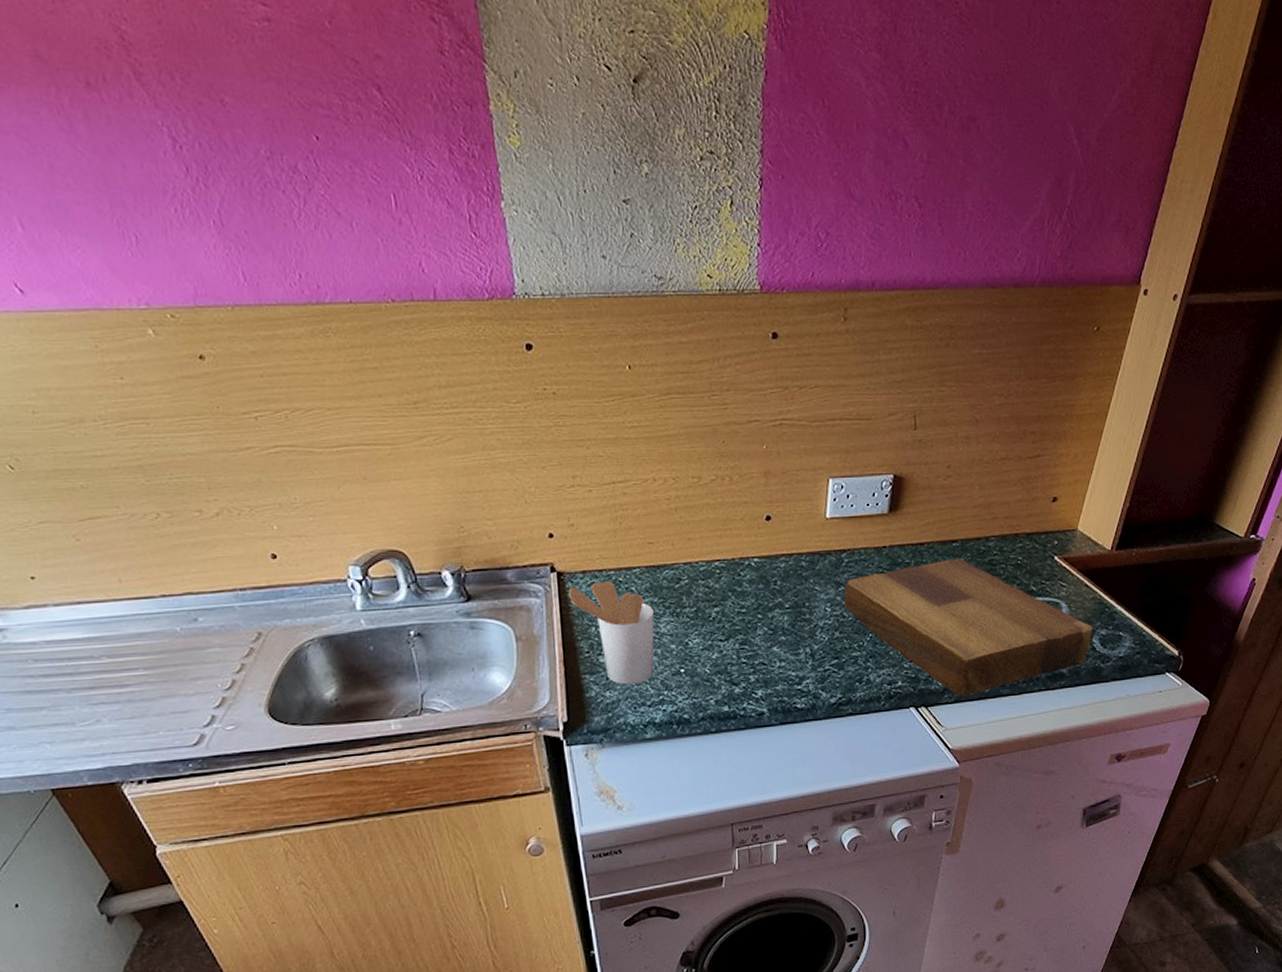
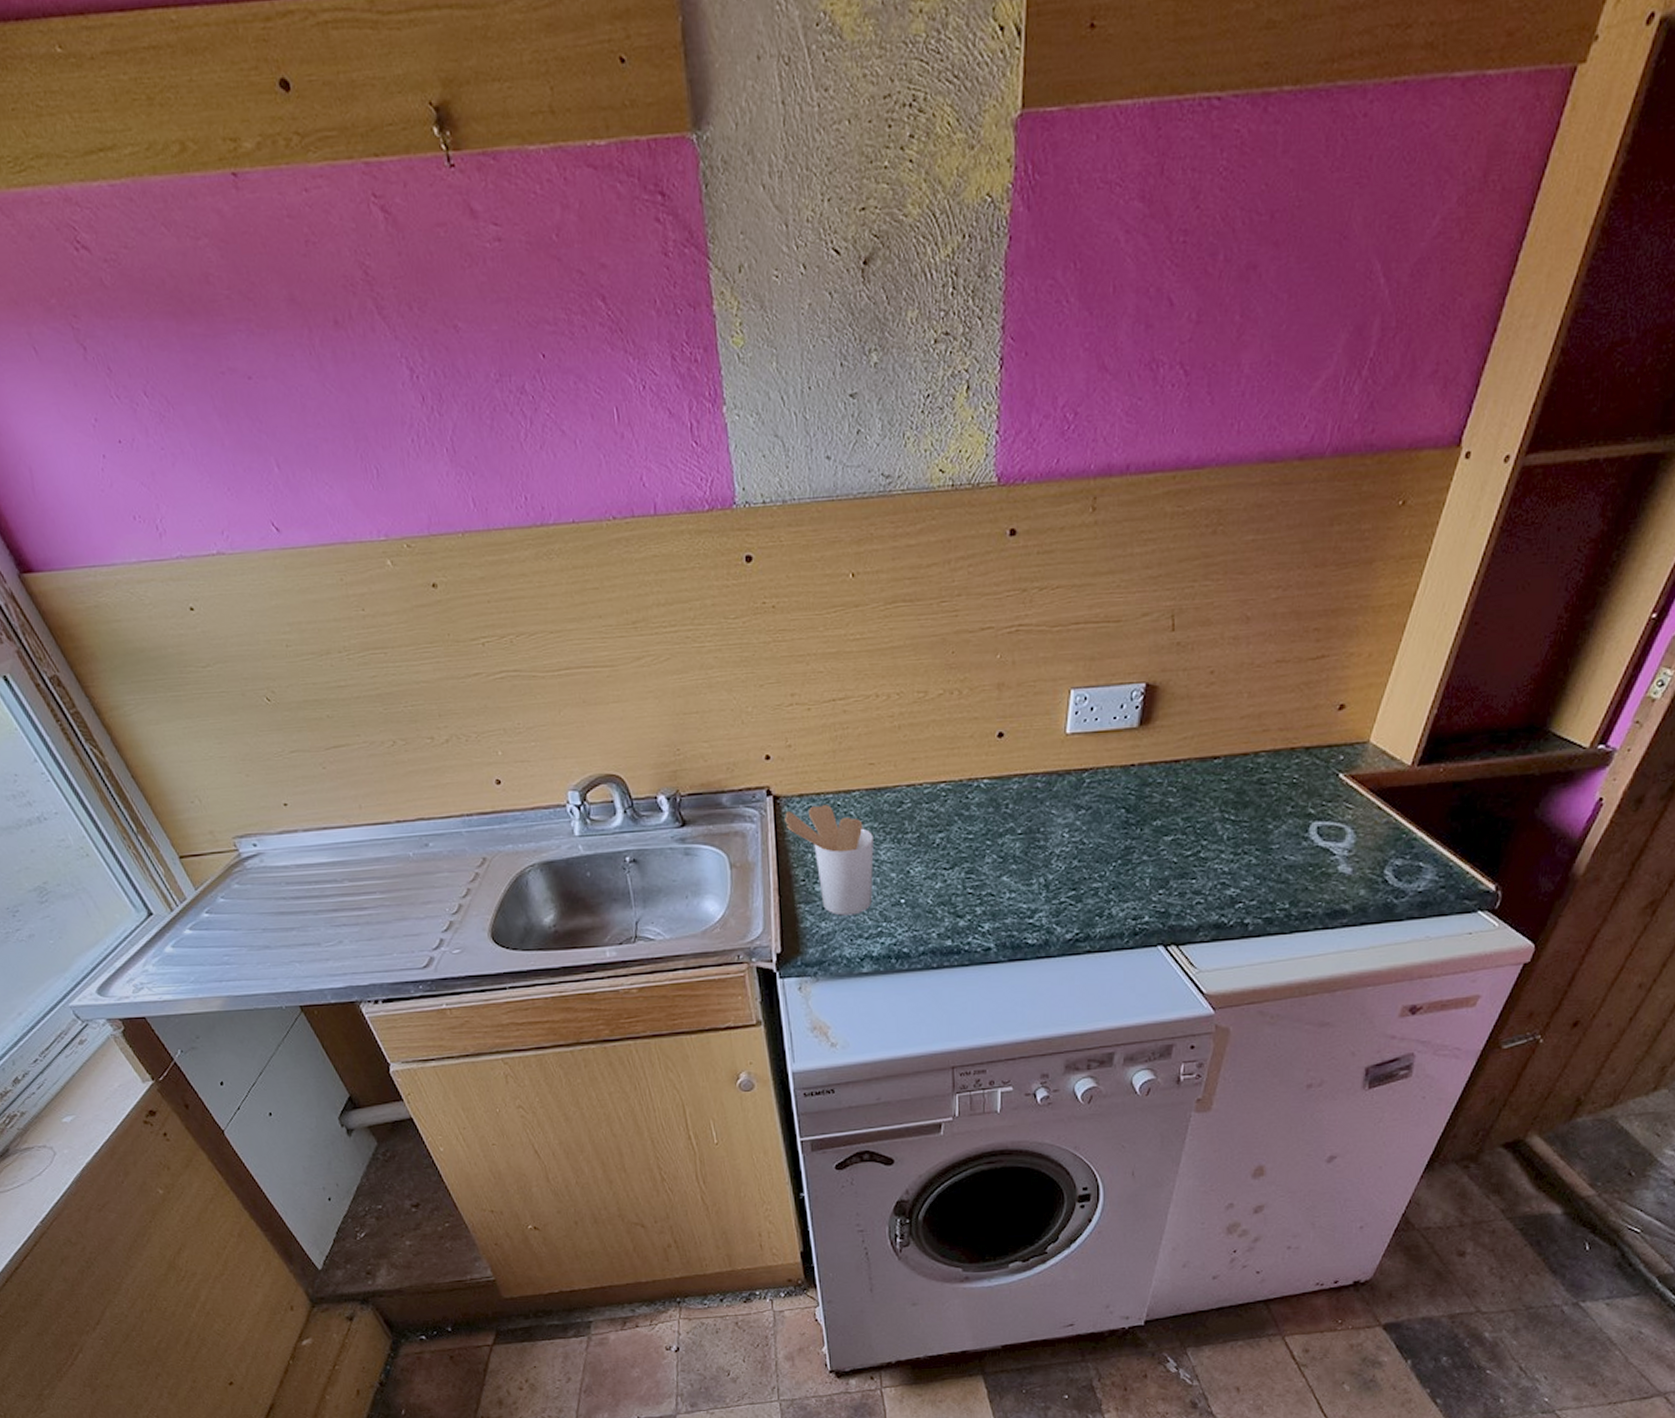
cutting board: present [844,558,1092,697] -> none [1084,777,1384,935]

